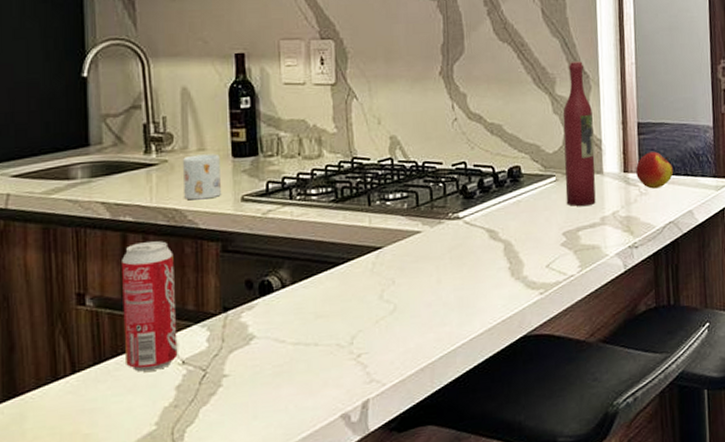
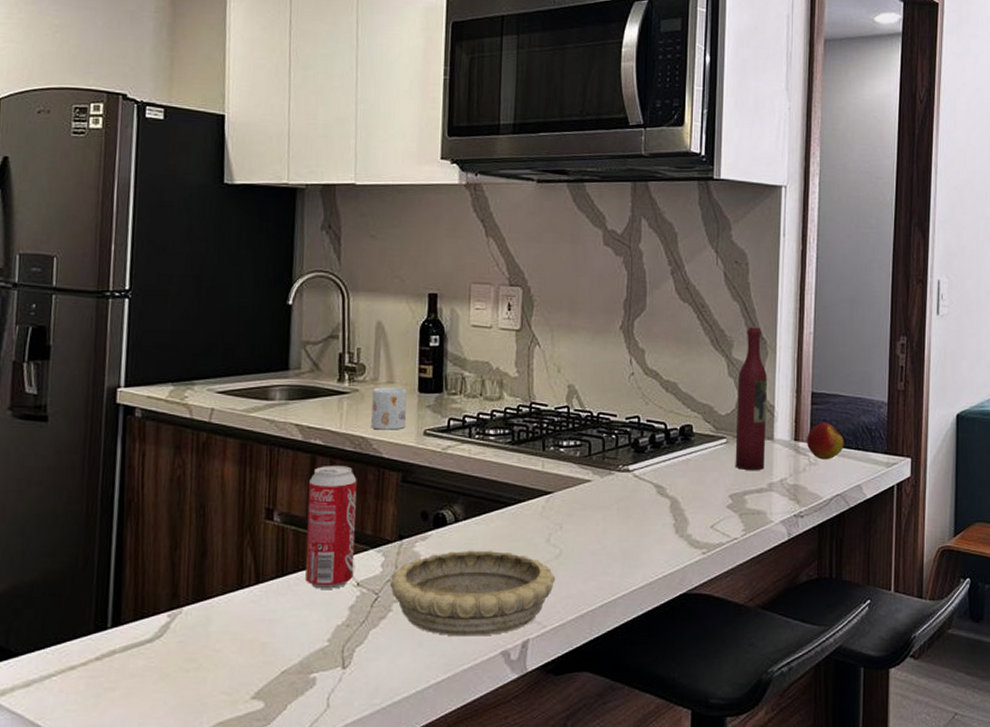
decorative bowl: none [218,312,392,405] -> present [390,550,556,637]

